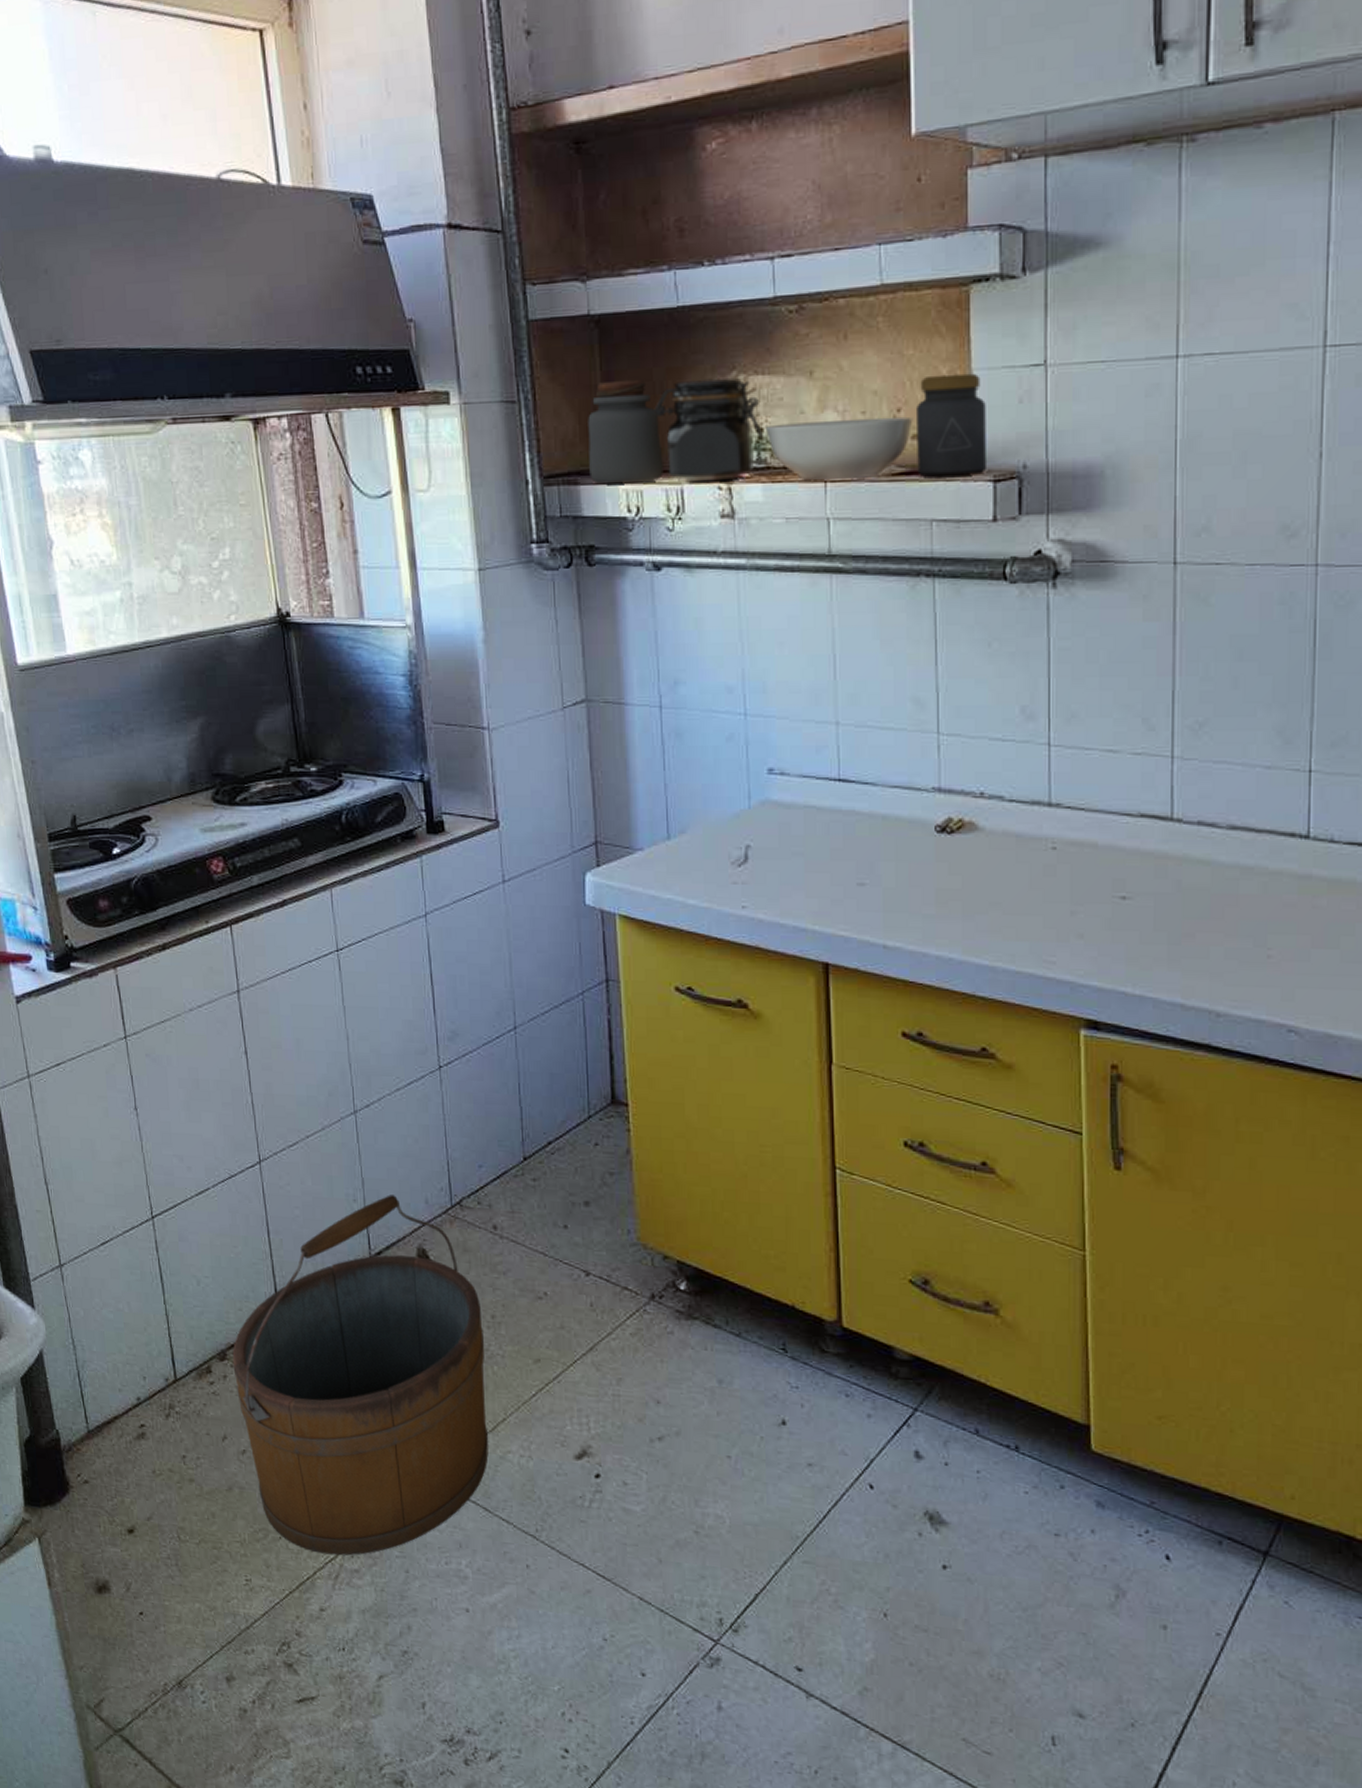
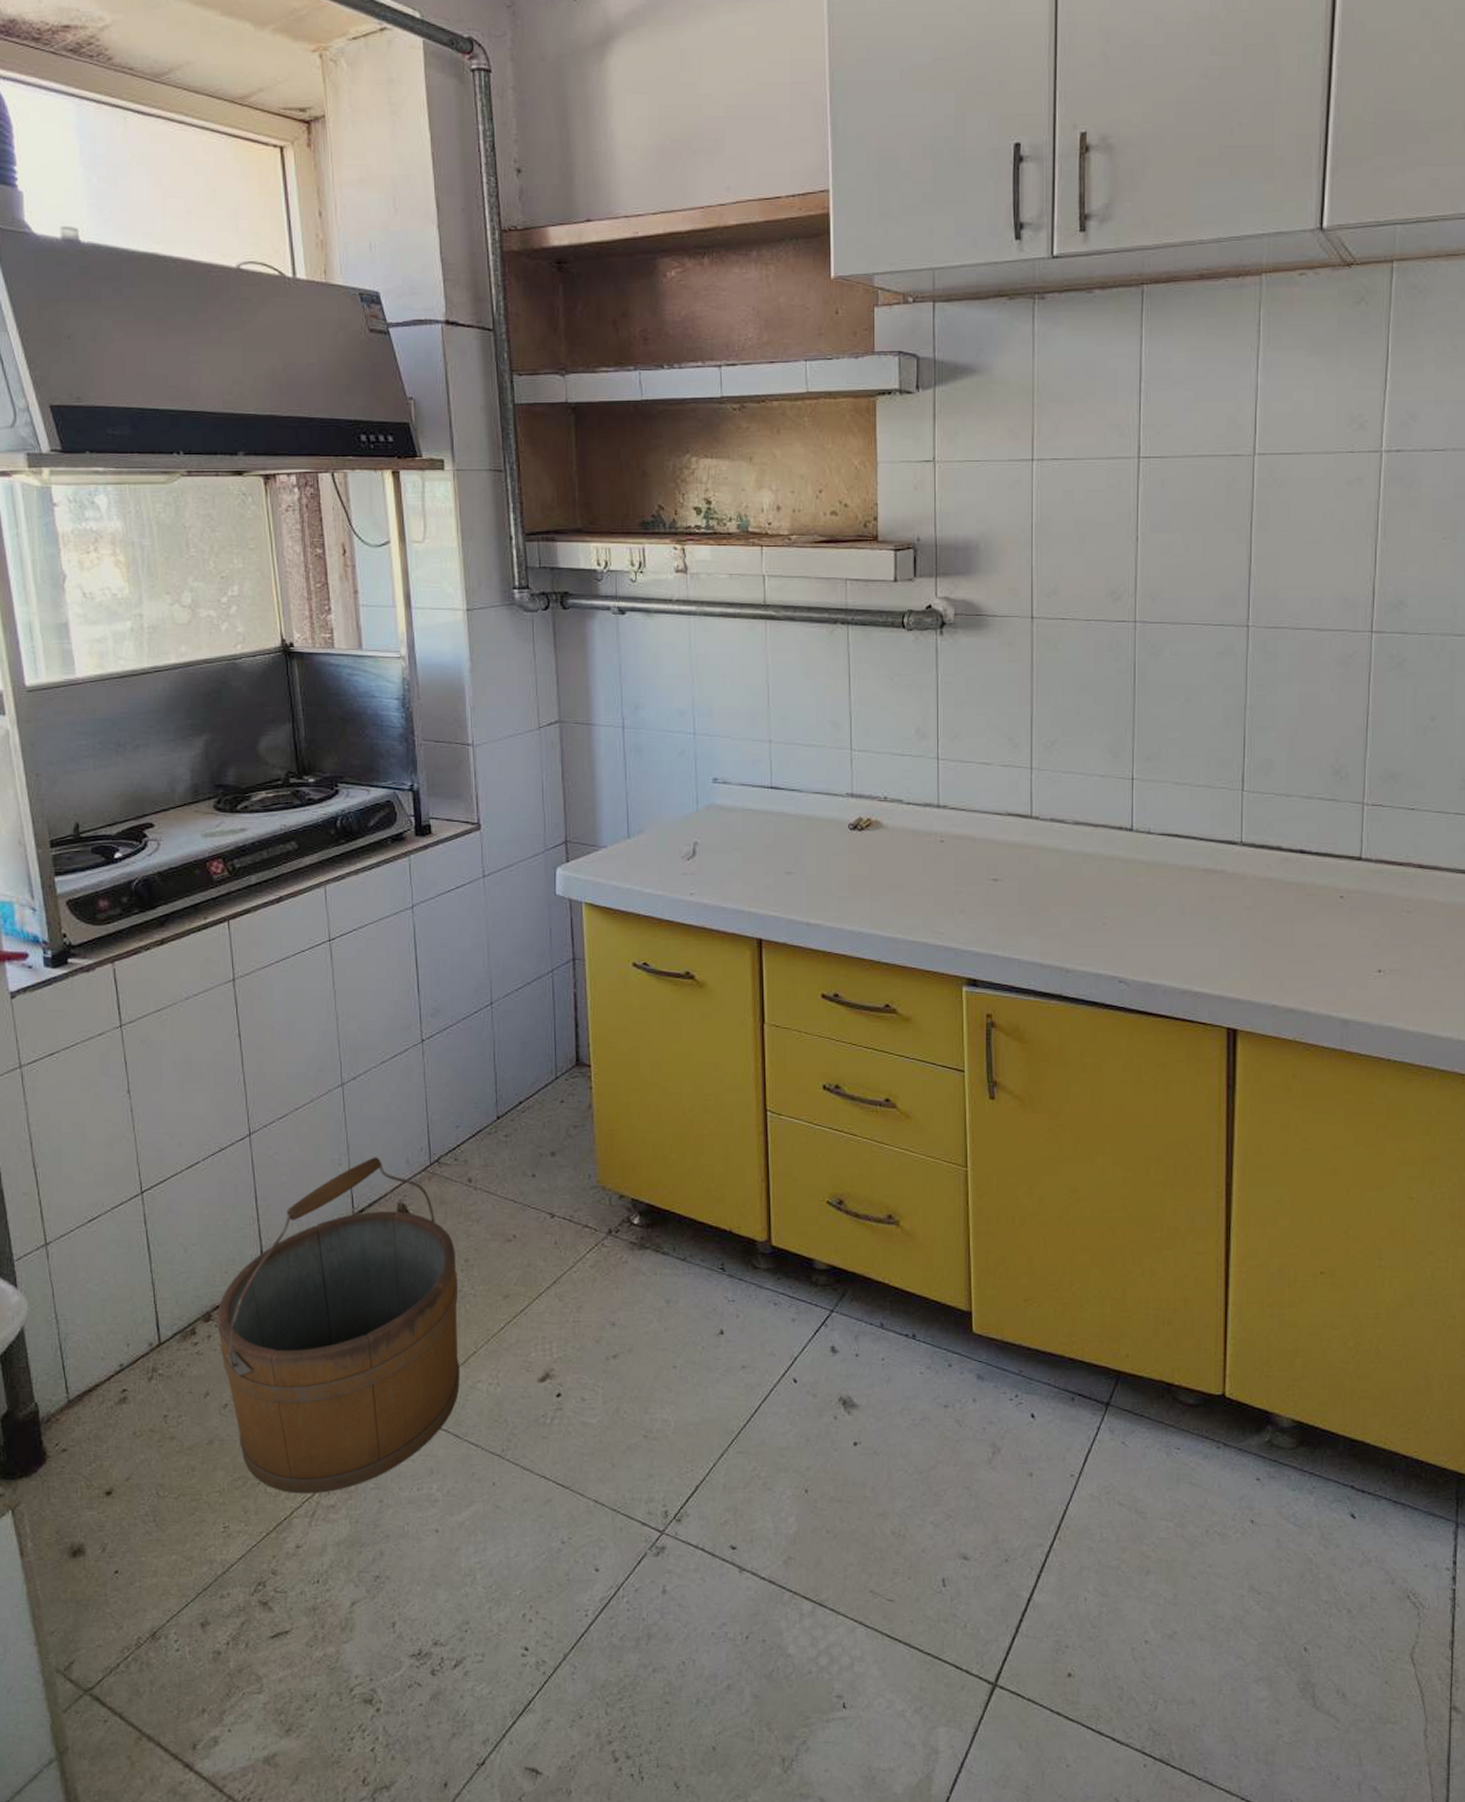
jar: present [588,379,664,485] -> none [564,457,628,542]
jar: present [654,377,764,483] -> none [621,459,712,543]
bowl: present [766,416,913,482] -> none [714,496,832,545]
jar: present [915,373,988,477] -> none [833,465,890,545]

